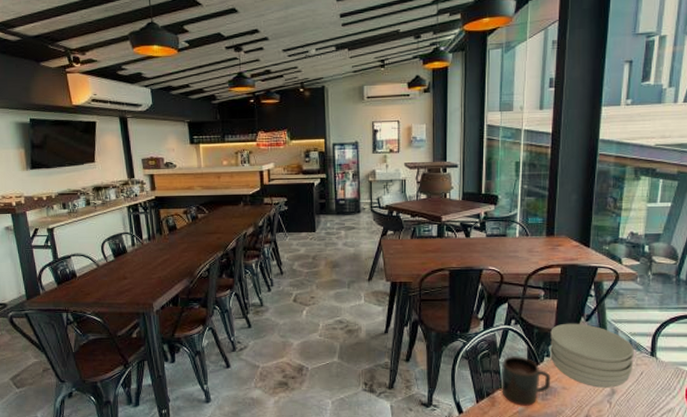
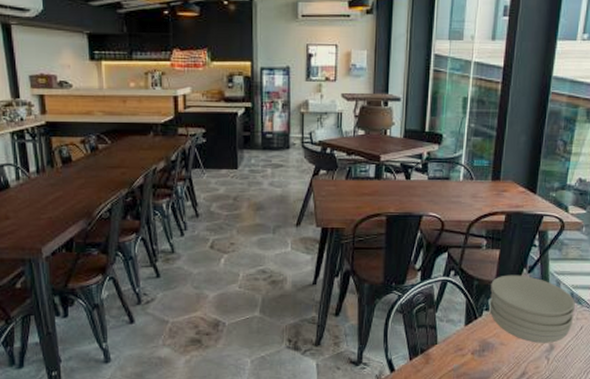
mug: present [500,355,551,406] -> none [436,309,489,363]

